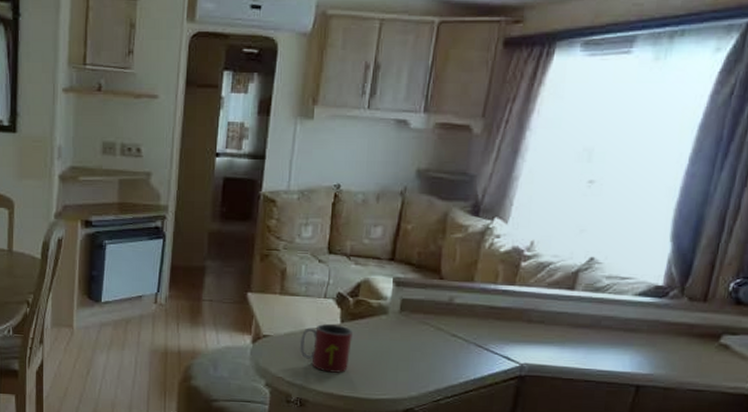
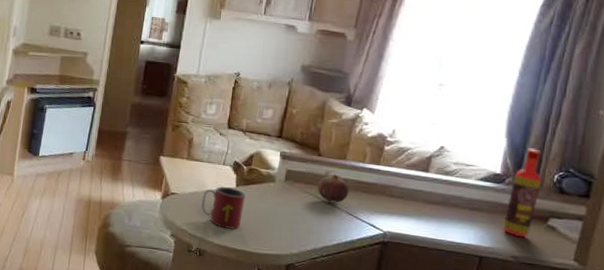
fruit: none [439,299,478,334] -> present [317,173,349,203]
bottle: none [665,252,715,359] -> present [503,148,542,237]

